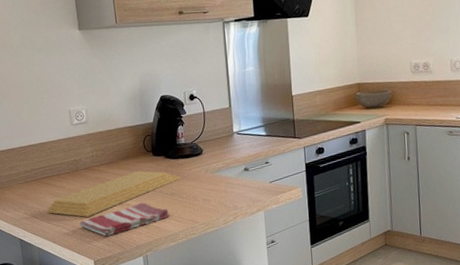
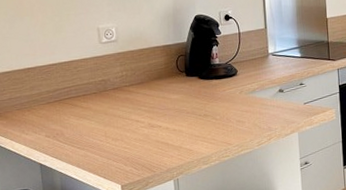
cutting board: present [46,170,181,217] -> none [70,91,215,140]
dish towel: present [79,202,169,236] -> none [106,124,202,160]

